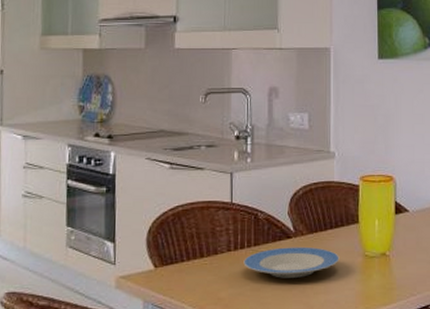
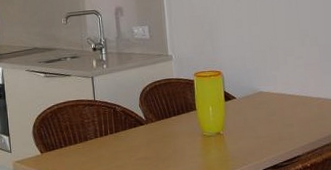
plate: present [243,246,340,278] -> none [108,131,183,157]

